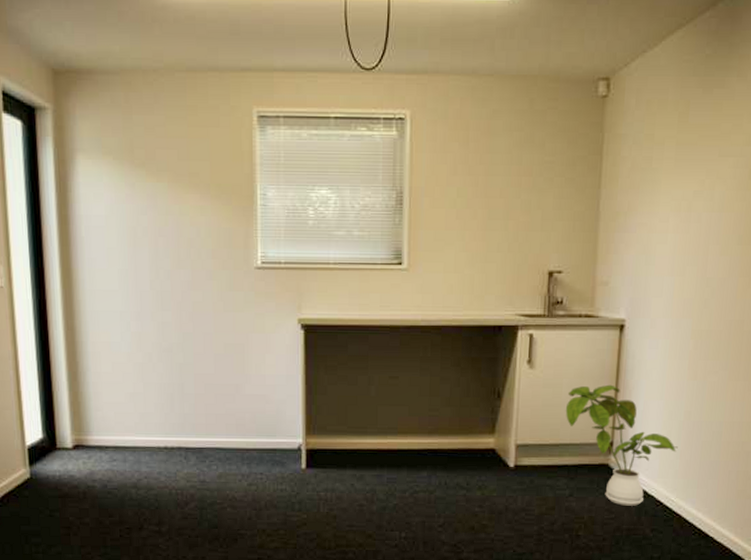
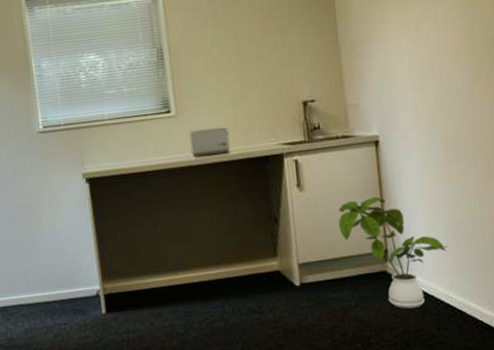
toaster: none [419,288,464,318] -> present [189,127,230,158]

